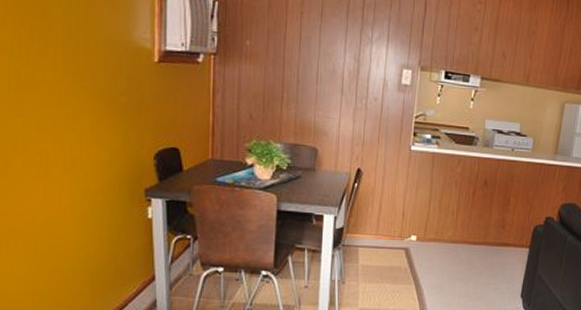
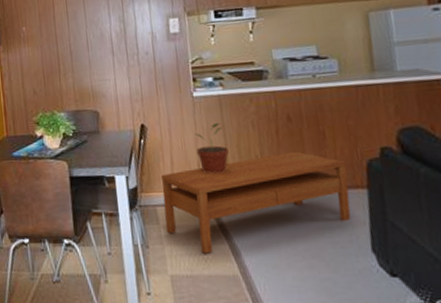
coffee table: none [363,211,520,292] -> present [160,151,351,254]
potted plant: none [404,177,431,223] -> present [194,122,229,174]

